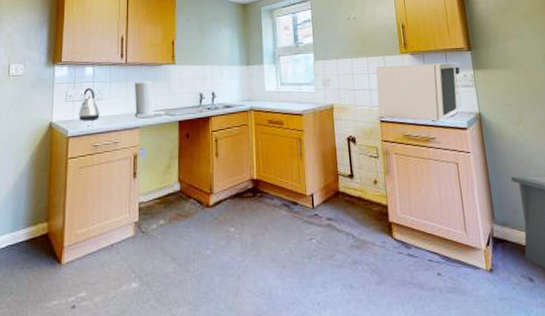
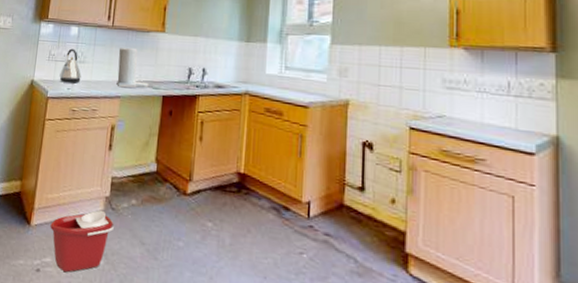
bucket: none [82,236,146,303] -> present [50,210,115,273]
microwave: present [376,62,463,123] -> none [408,59,536,141]

